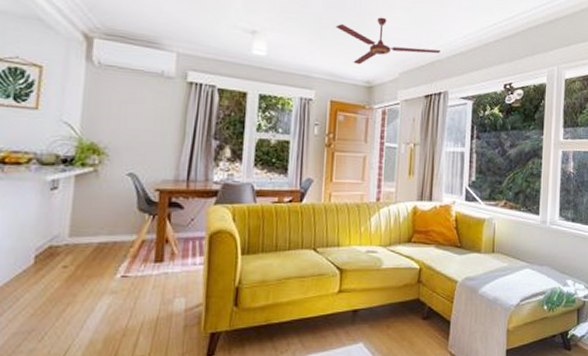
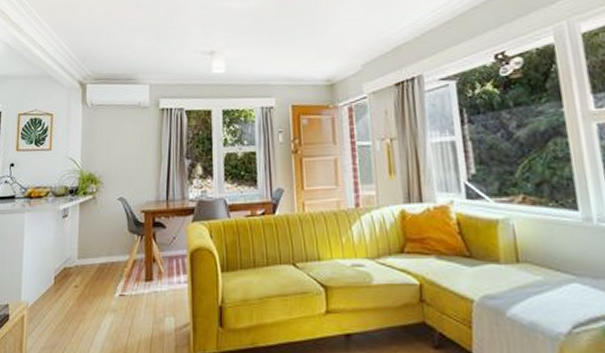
ceiling fan: present [335,17,440,65] -> none [287,11,406,65]

